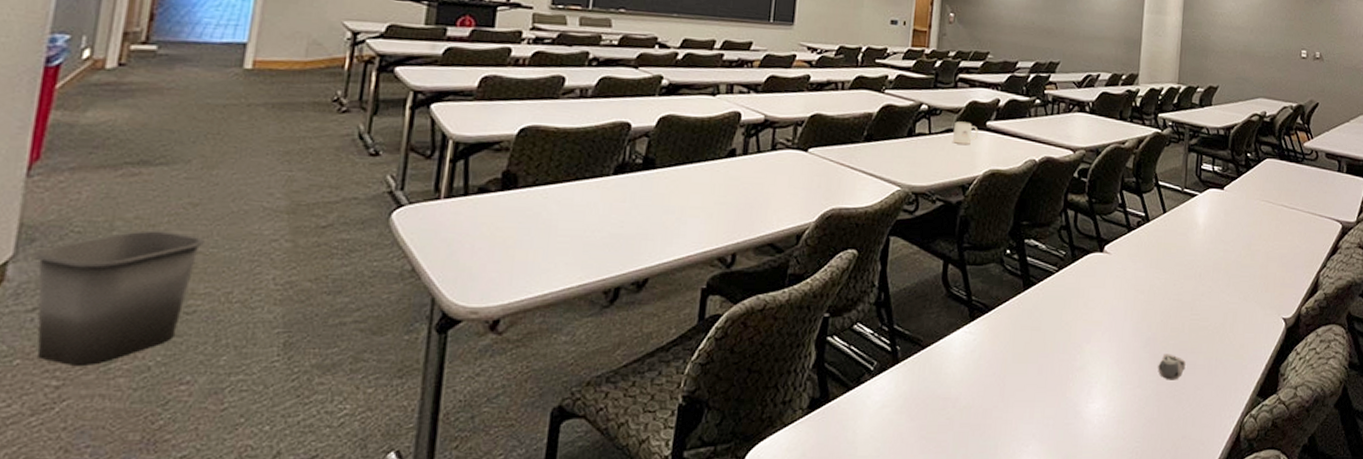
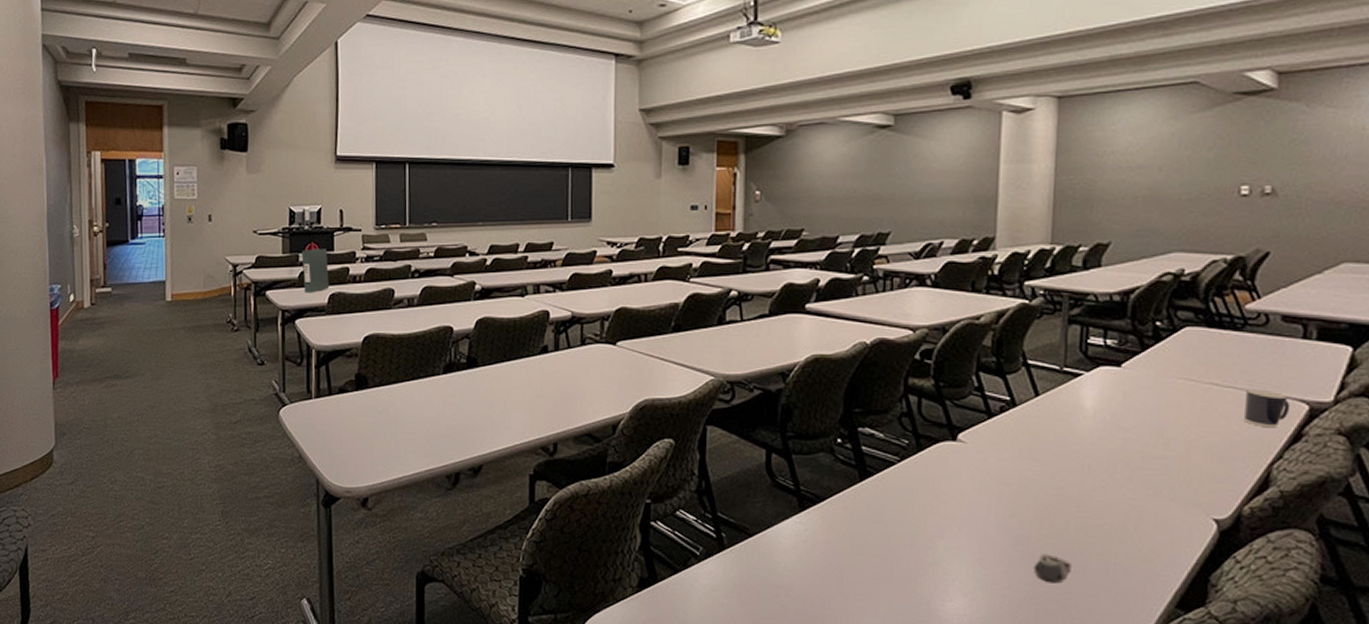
waste bin: present [33,230,205,365] -> none [66,426,162,523]
binder: none [448,22,485,74] -> present [301,248,329,293]
mug: present [952,121,978,144] -> none [767,306,796,329]
mug: none [1302,210,1331,242] -> present [1243,388,1291,428]

